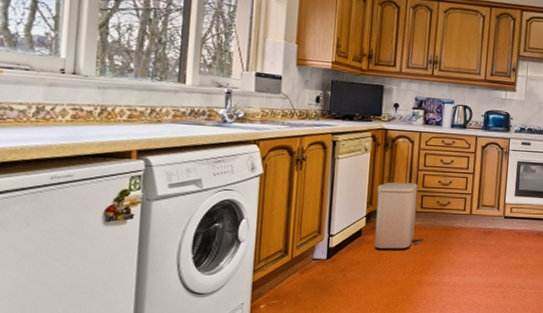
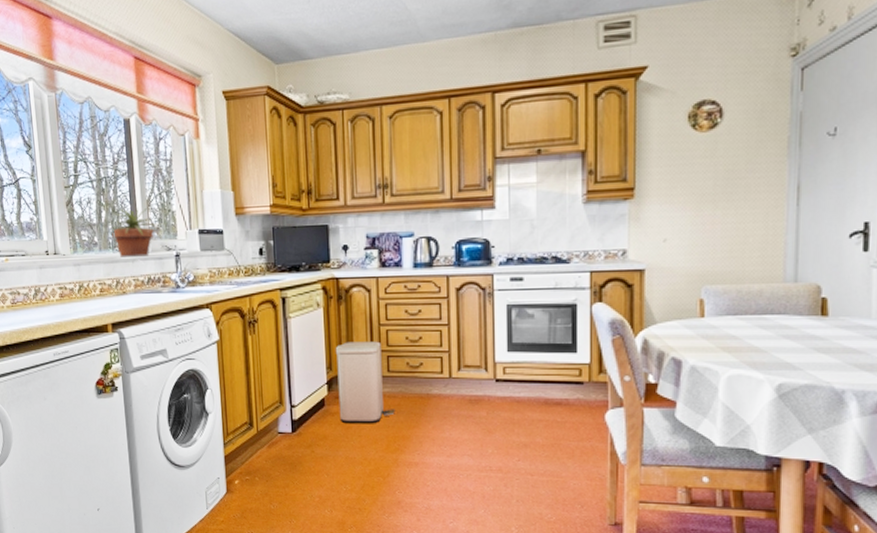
potted plant: none [154,42,220,90] -> present [112,207,165,257]

